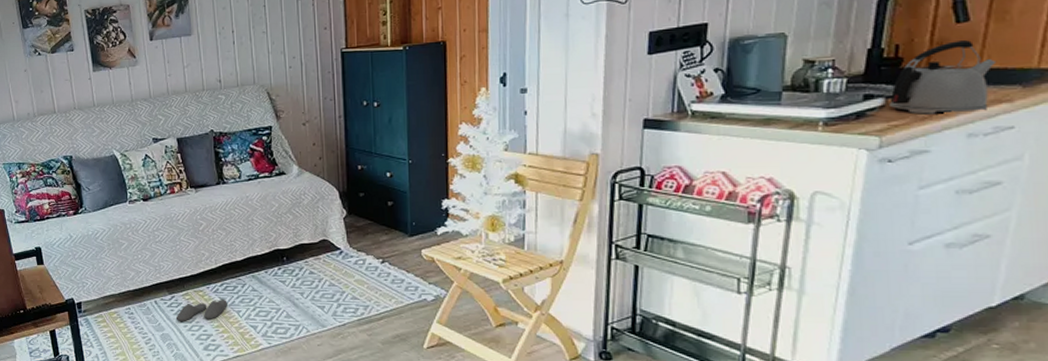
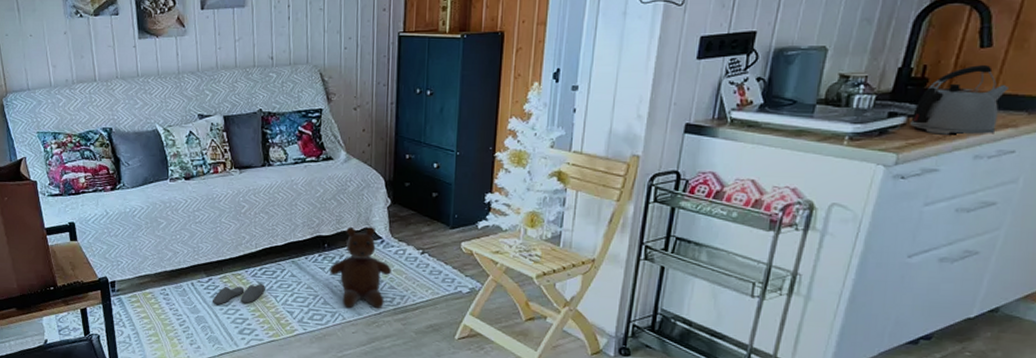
teddy bear: none [290,238,354,320] -> present [330,227,392,308]

